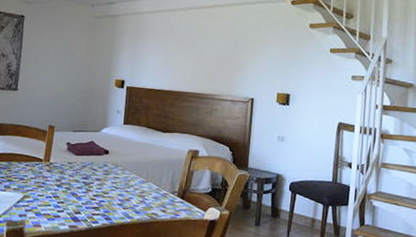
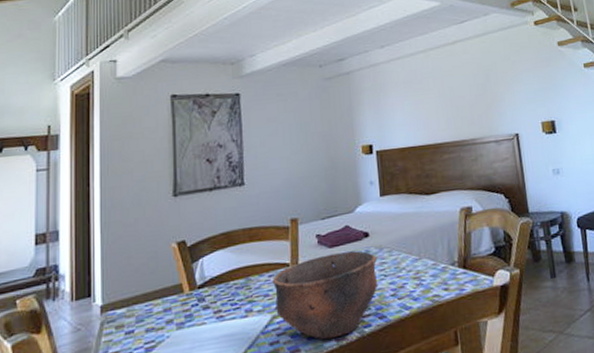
bowl: none [27,159,112,225] -> present [272,251,377,340]

